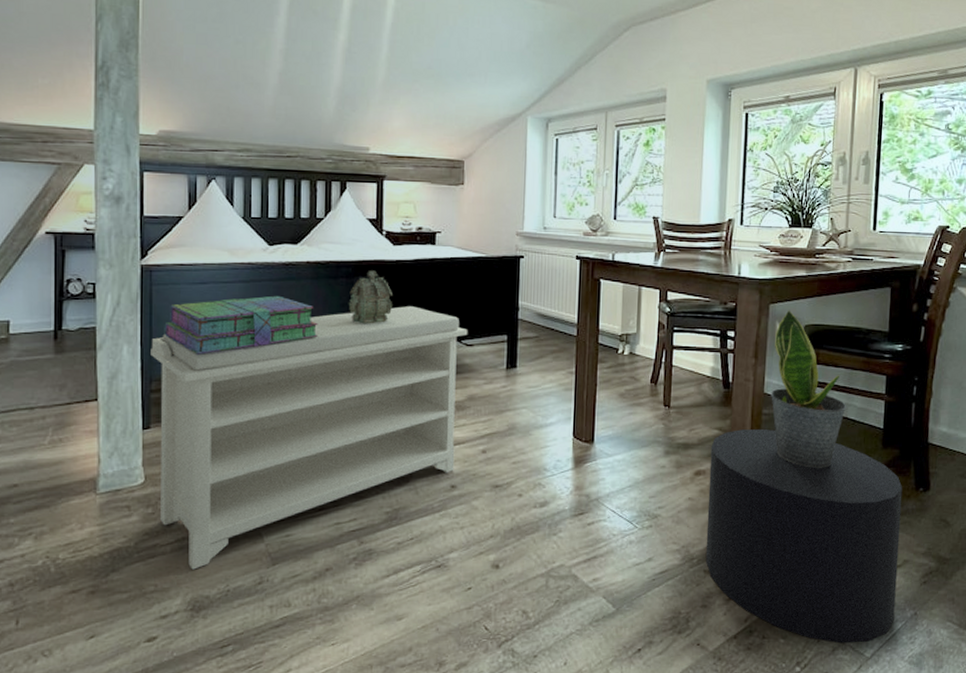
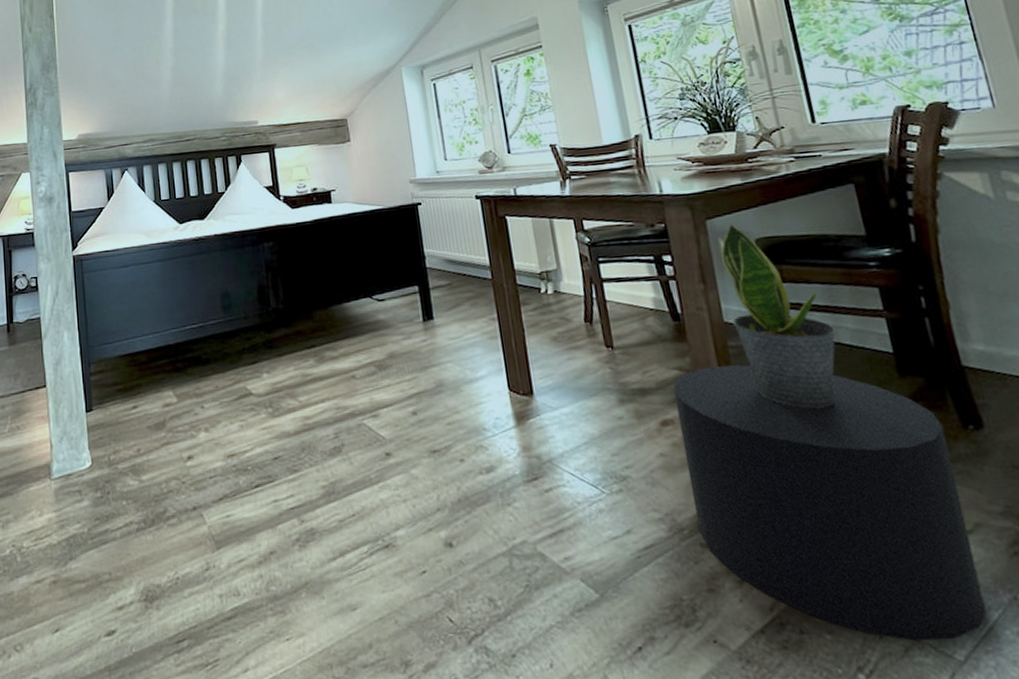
bench: present [151,306,468,570] -> none [87,266,386,556]
stack of books: present [164,295,318,354] -> none [96,270,233,335]
decorative box: present [348,270,393,324] -> none [257,235,300,290]

